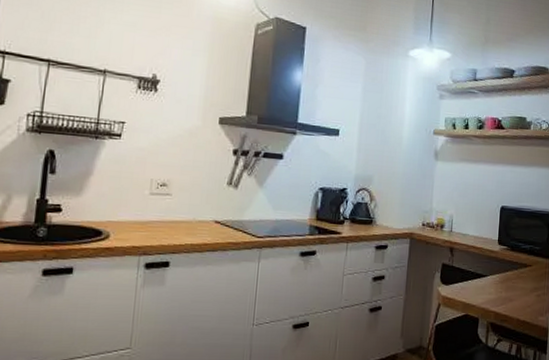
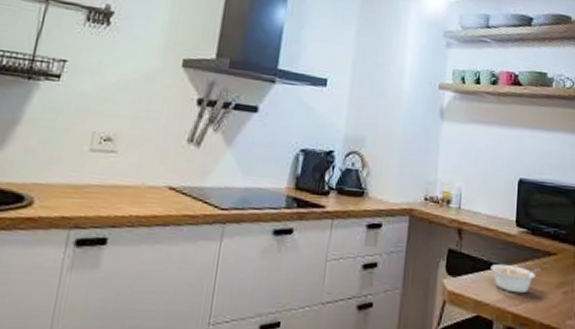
legume: none [477,275,518,297] -> present [490,264,541,294]

